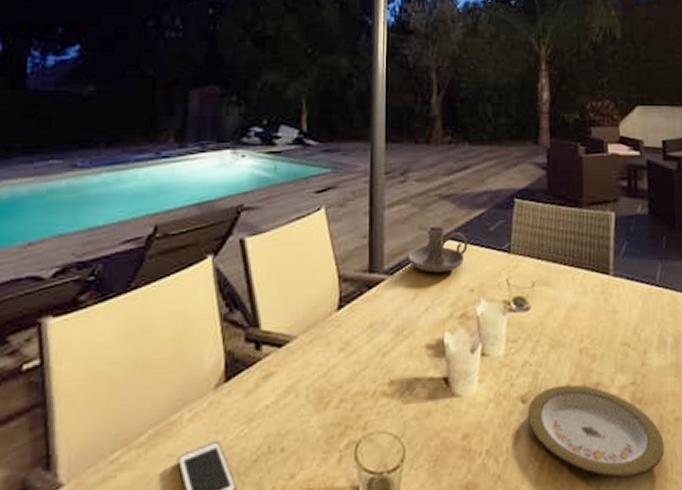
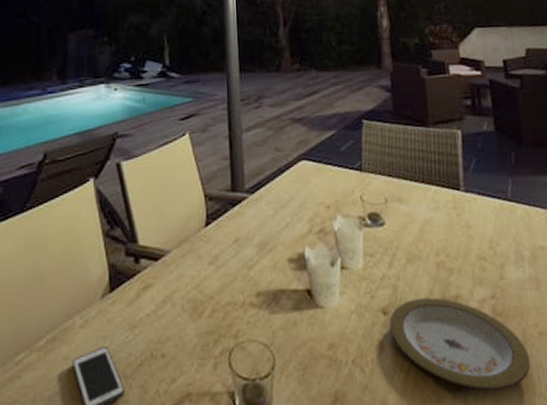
candle holder: present [408,226,468,273] -> none [266,147,321,191]

